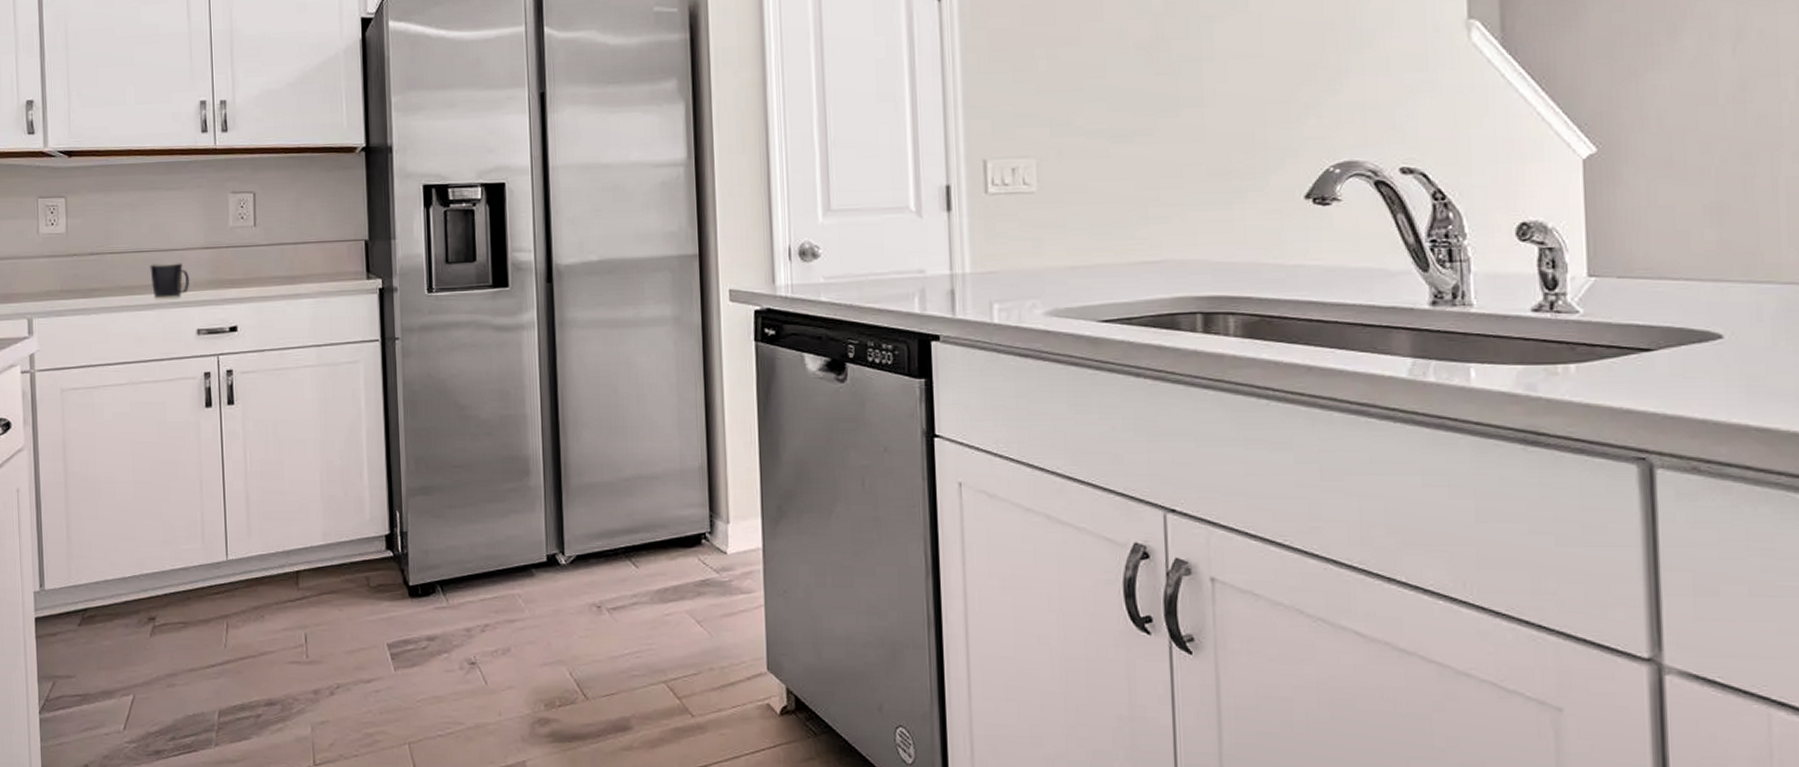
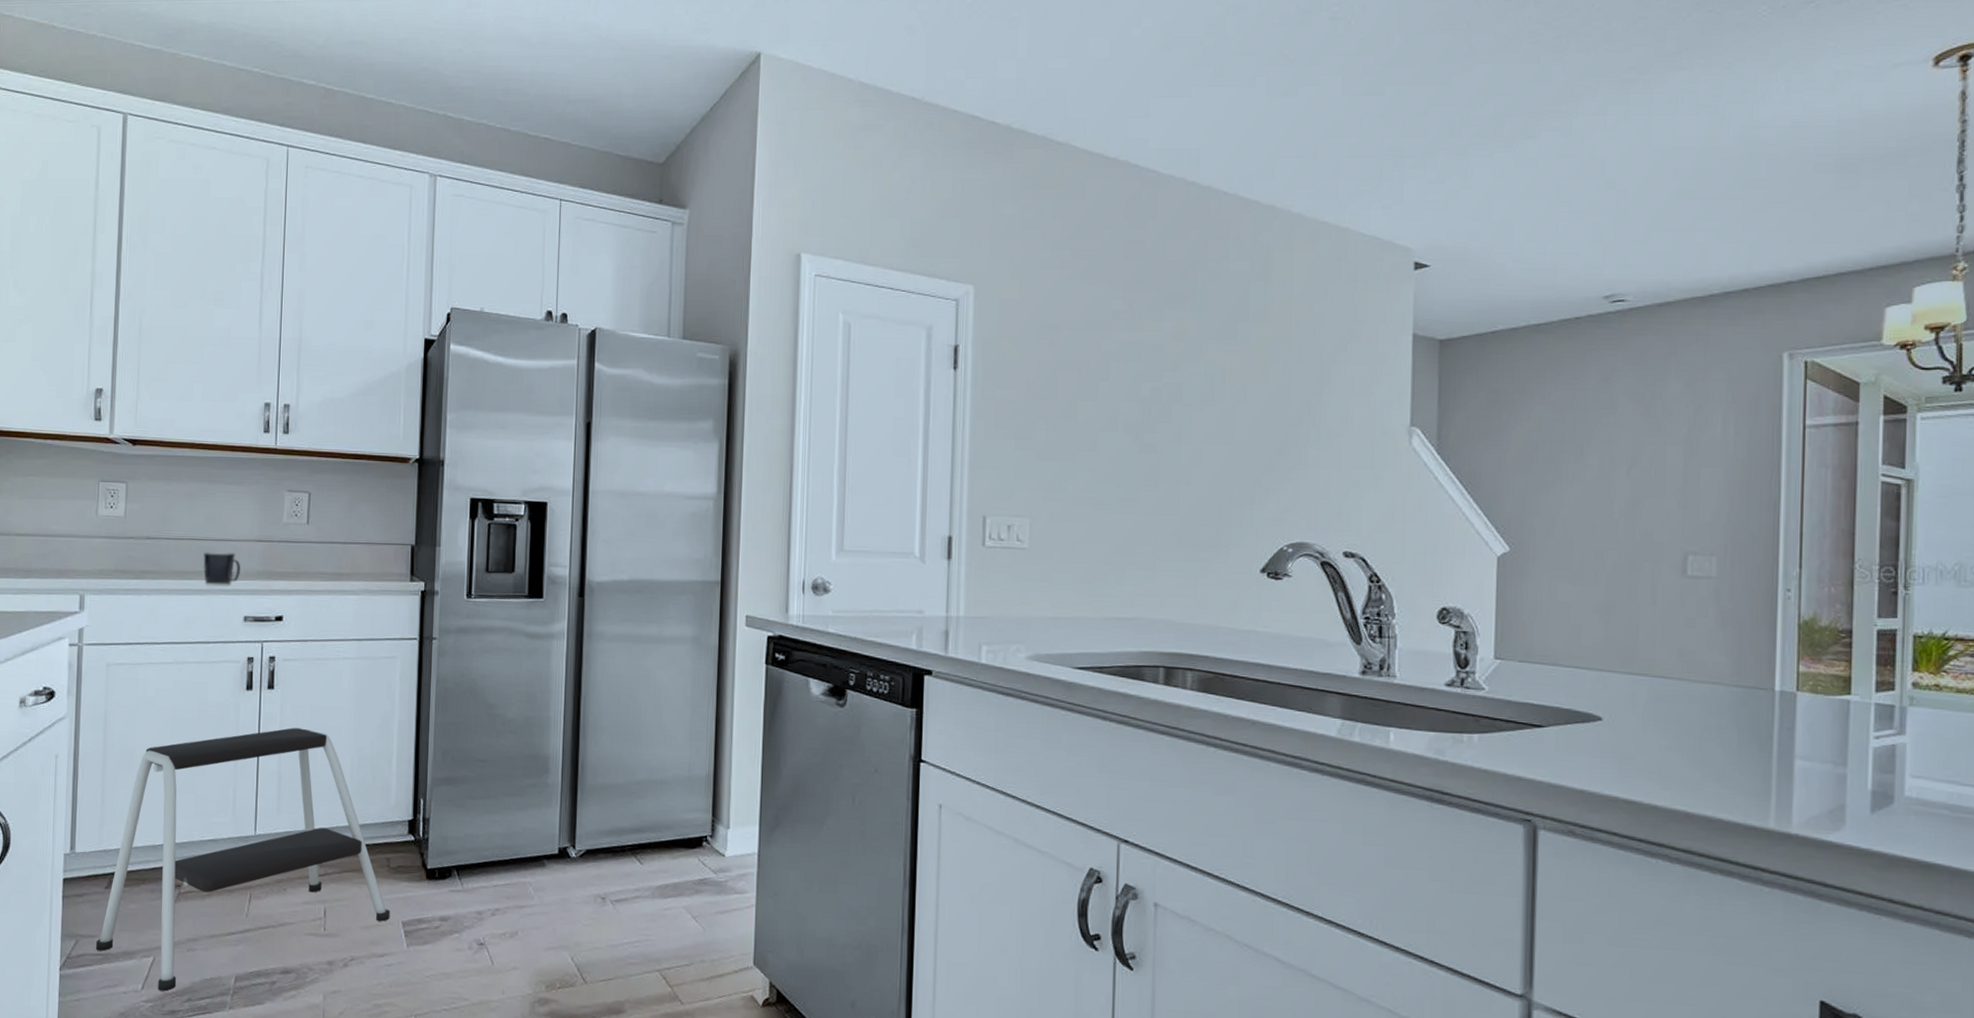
step stool: none [73,444,374,731] -> present [95,728,390,992]

